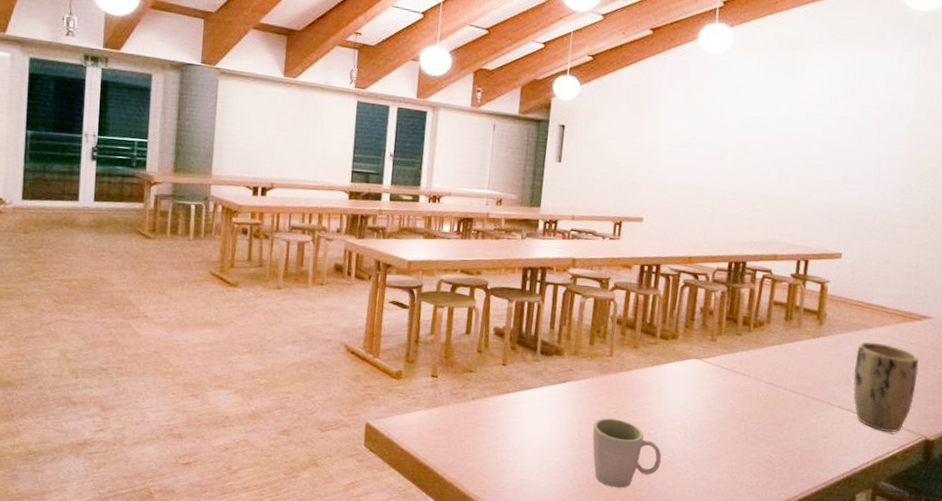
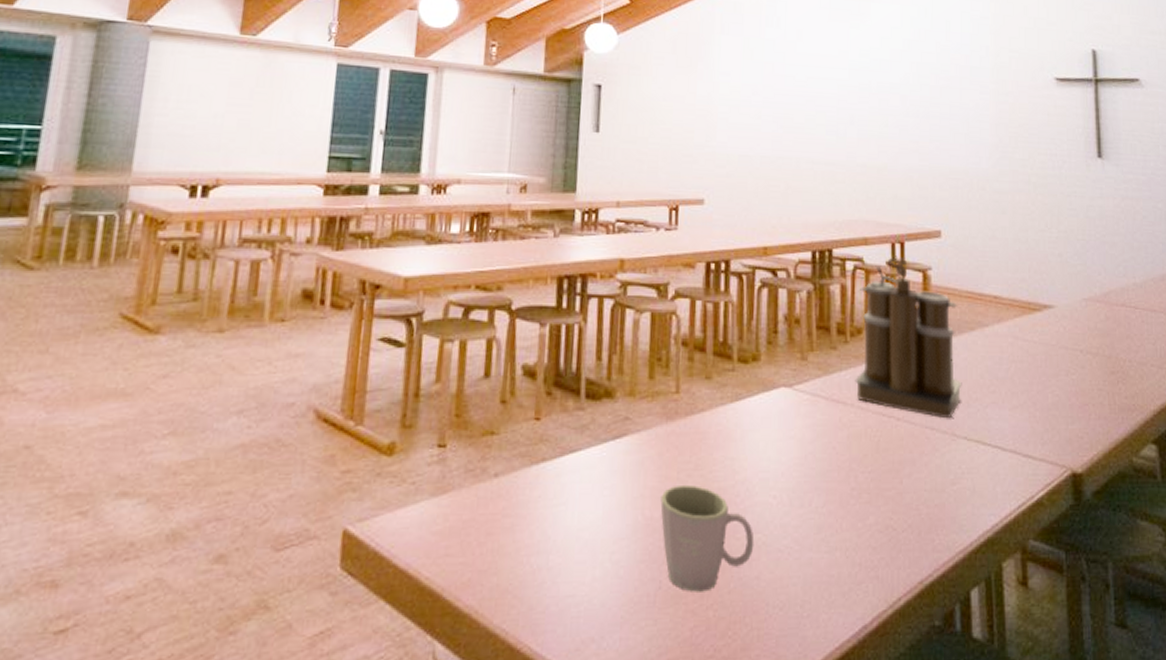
coffee maker: none [753,270,847,392] -> present [855,256,962,418]
plant pot: present [853,342,920,432] -> none [975,345,1050,467]

